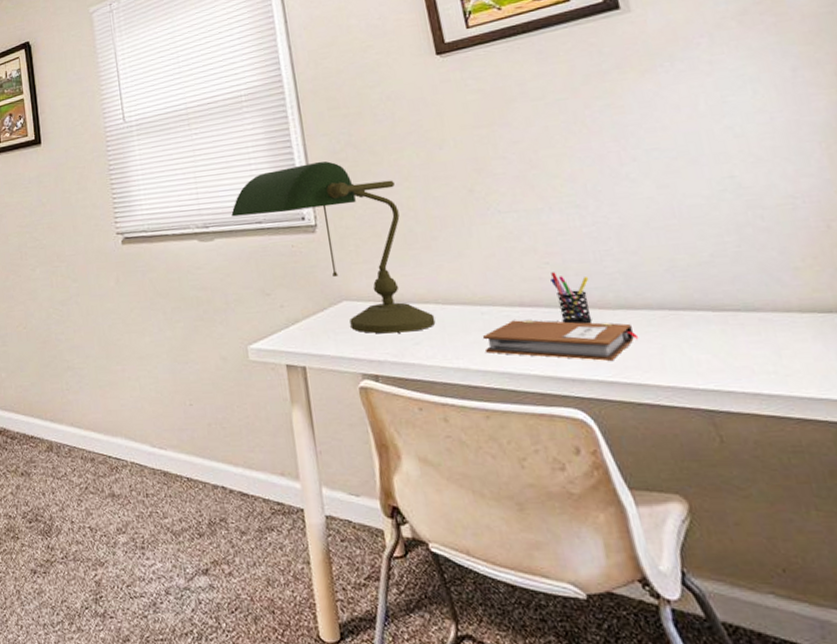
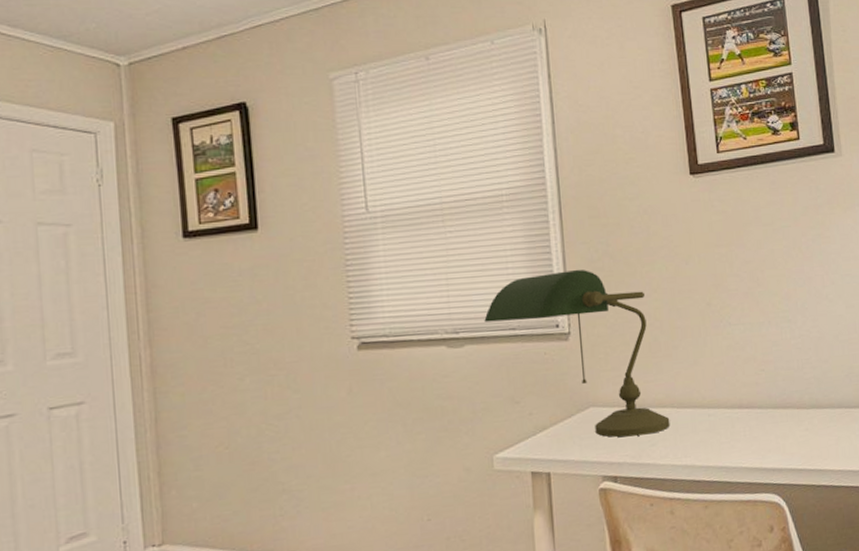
notebook: present [482,320,639,362] -> none [707,420,823,453]
pen holder: present [550,272,593,325] -> none [764,378,792,423]

